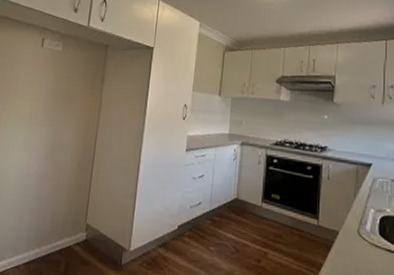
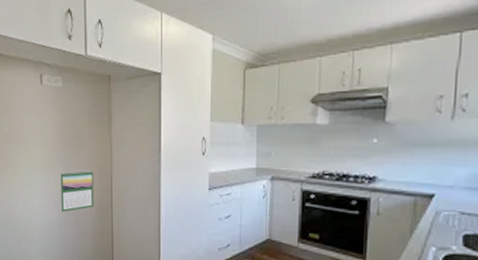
calendar: none [41,126,80,166] -> present [60,169,94,212]

